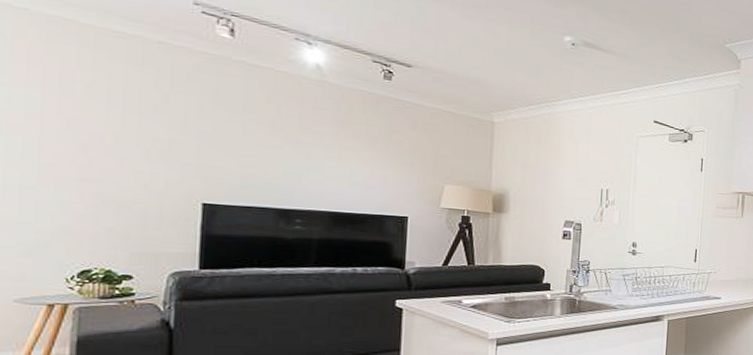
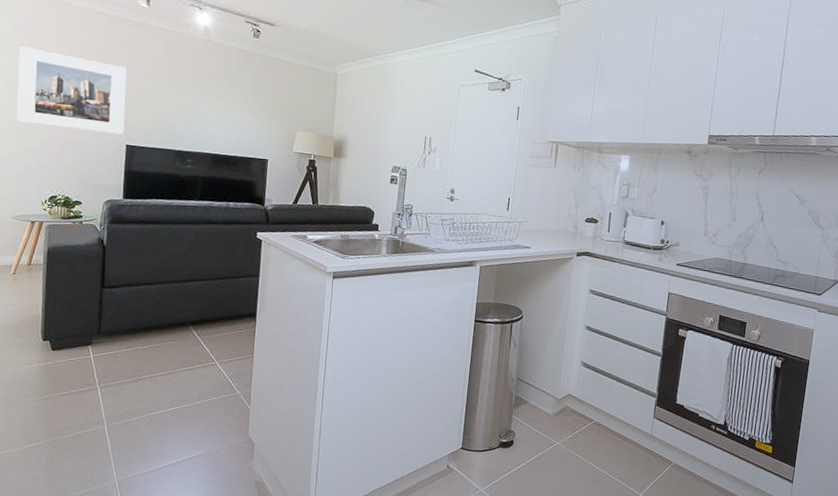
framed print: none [18,79,201,191] -> present [16,46,127,135]

